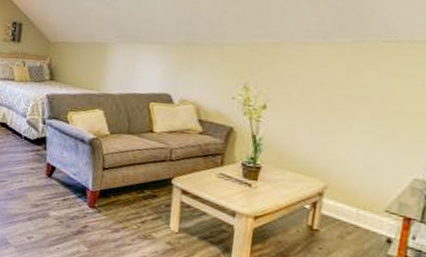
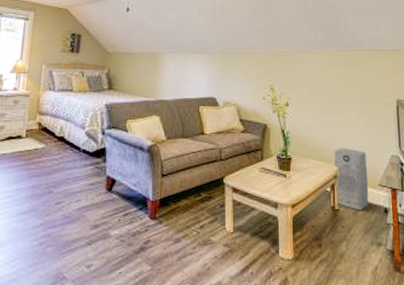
air purifier: none [314,162,373,236] -> present [334,147,369,211]

